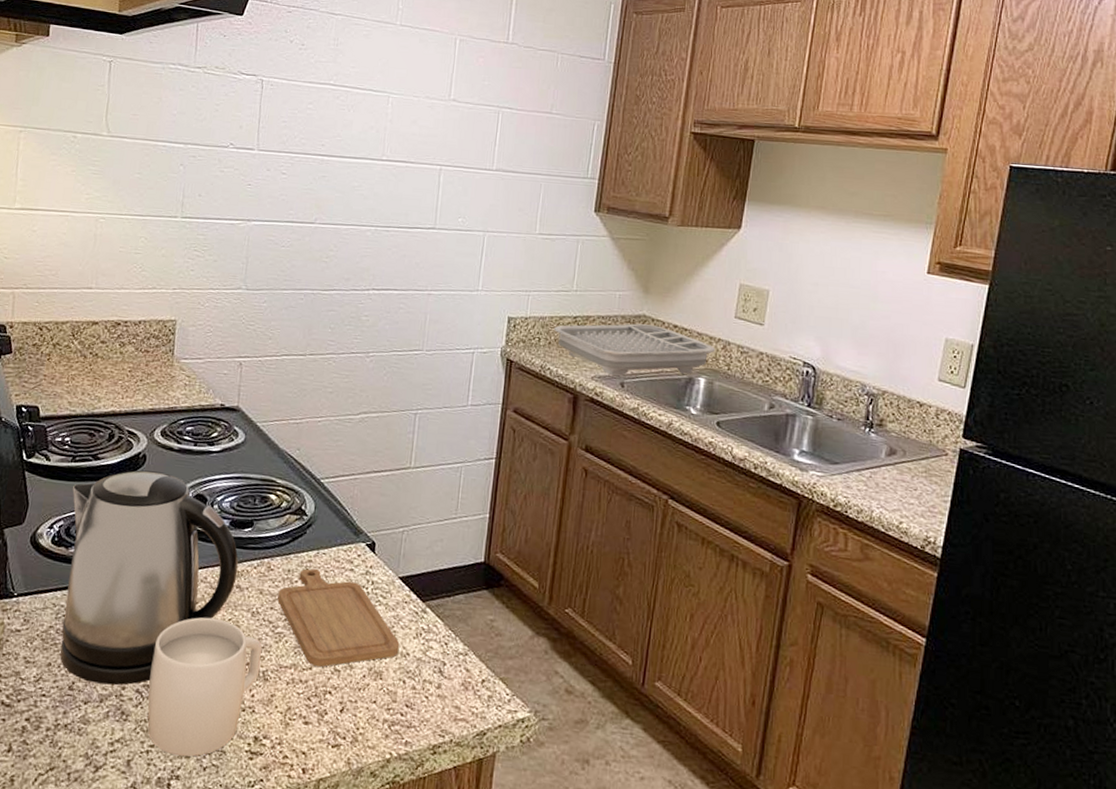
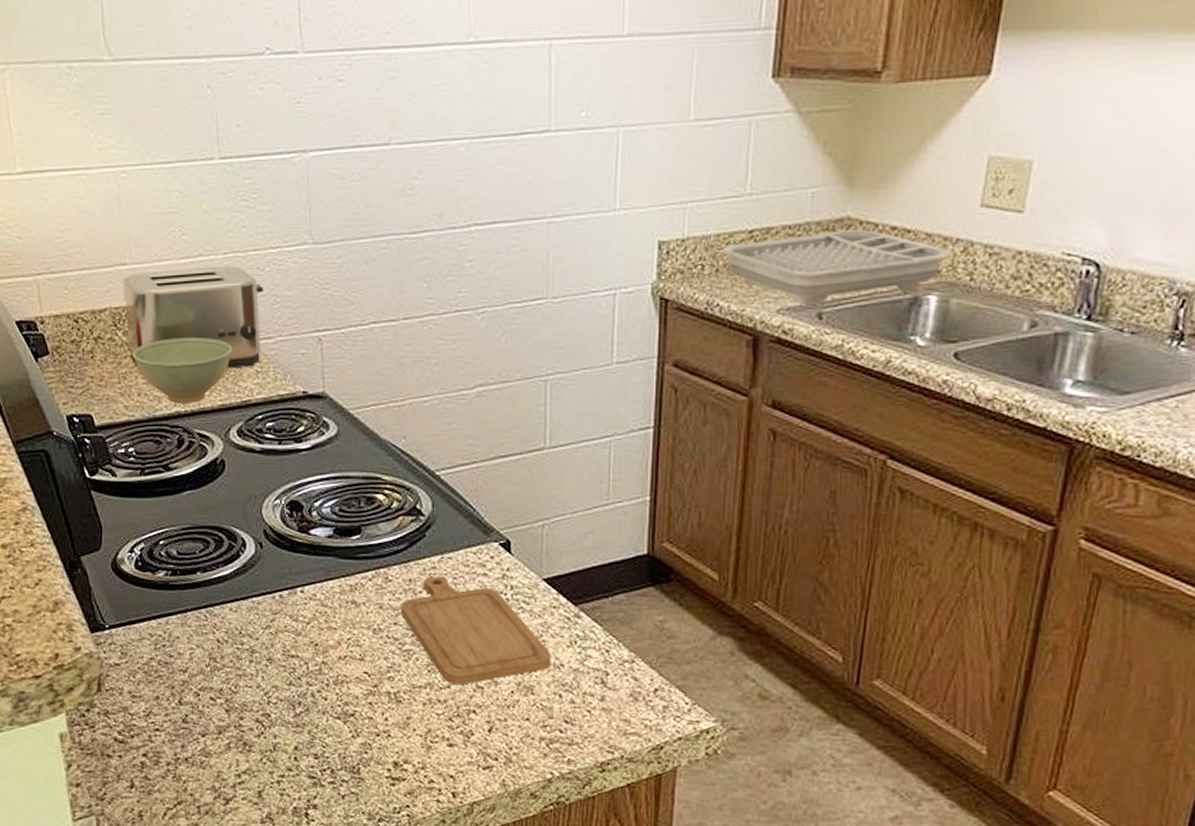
kettle: present [60,470,239,686] -> none [148,478,351,716]
toaster: none [81,296,201,380] -> present [122,265,263,369]
bowl: none [82,350,168,405] -> present [132,338,233,403]
mug: present [147,617,263,757] -> none [268,638,391,786]

